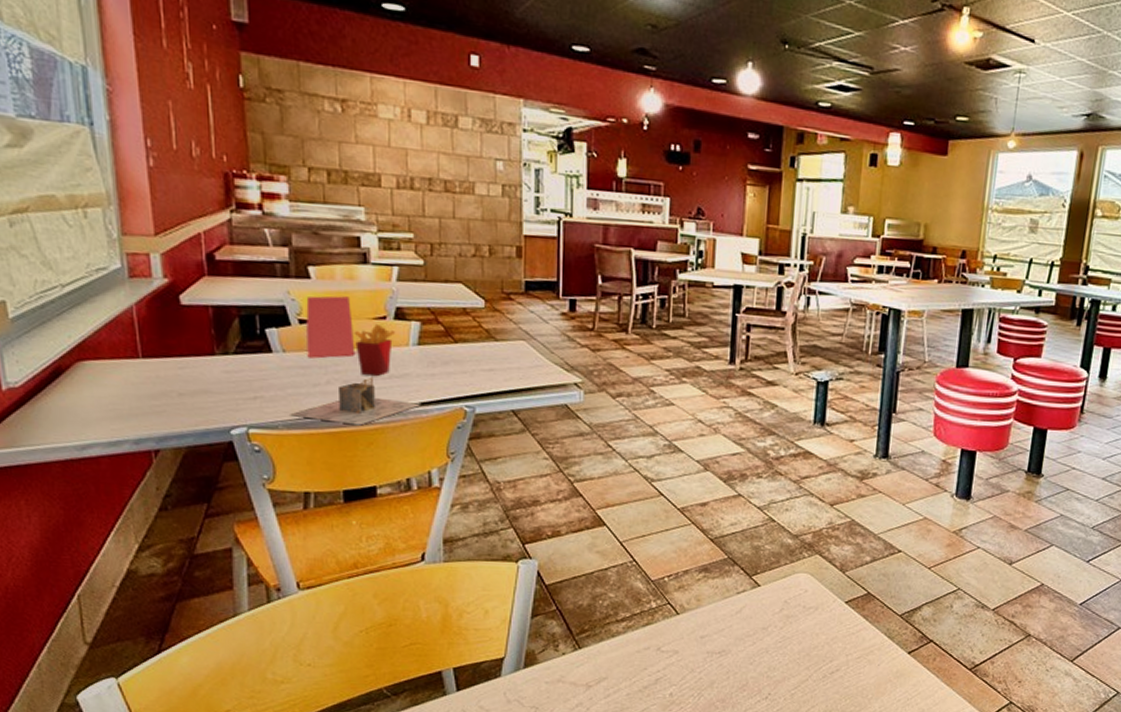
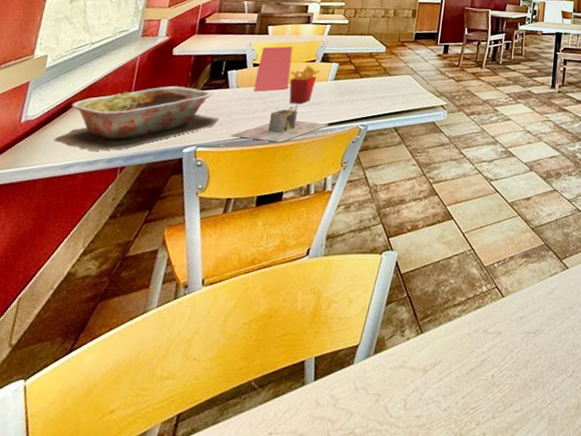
takeout container: none [54,347,270,430] -> present [53,85,220,152]

